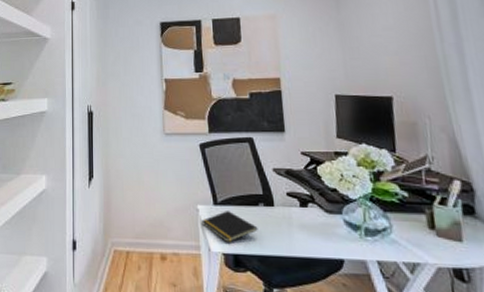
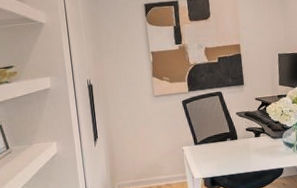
notepad: present [201,211,258,243] -> none [186,147,227,171]

